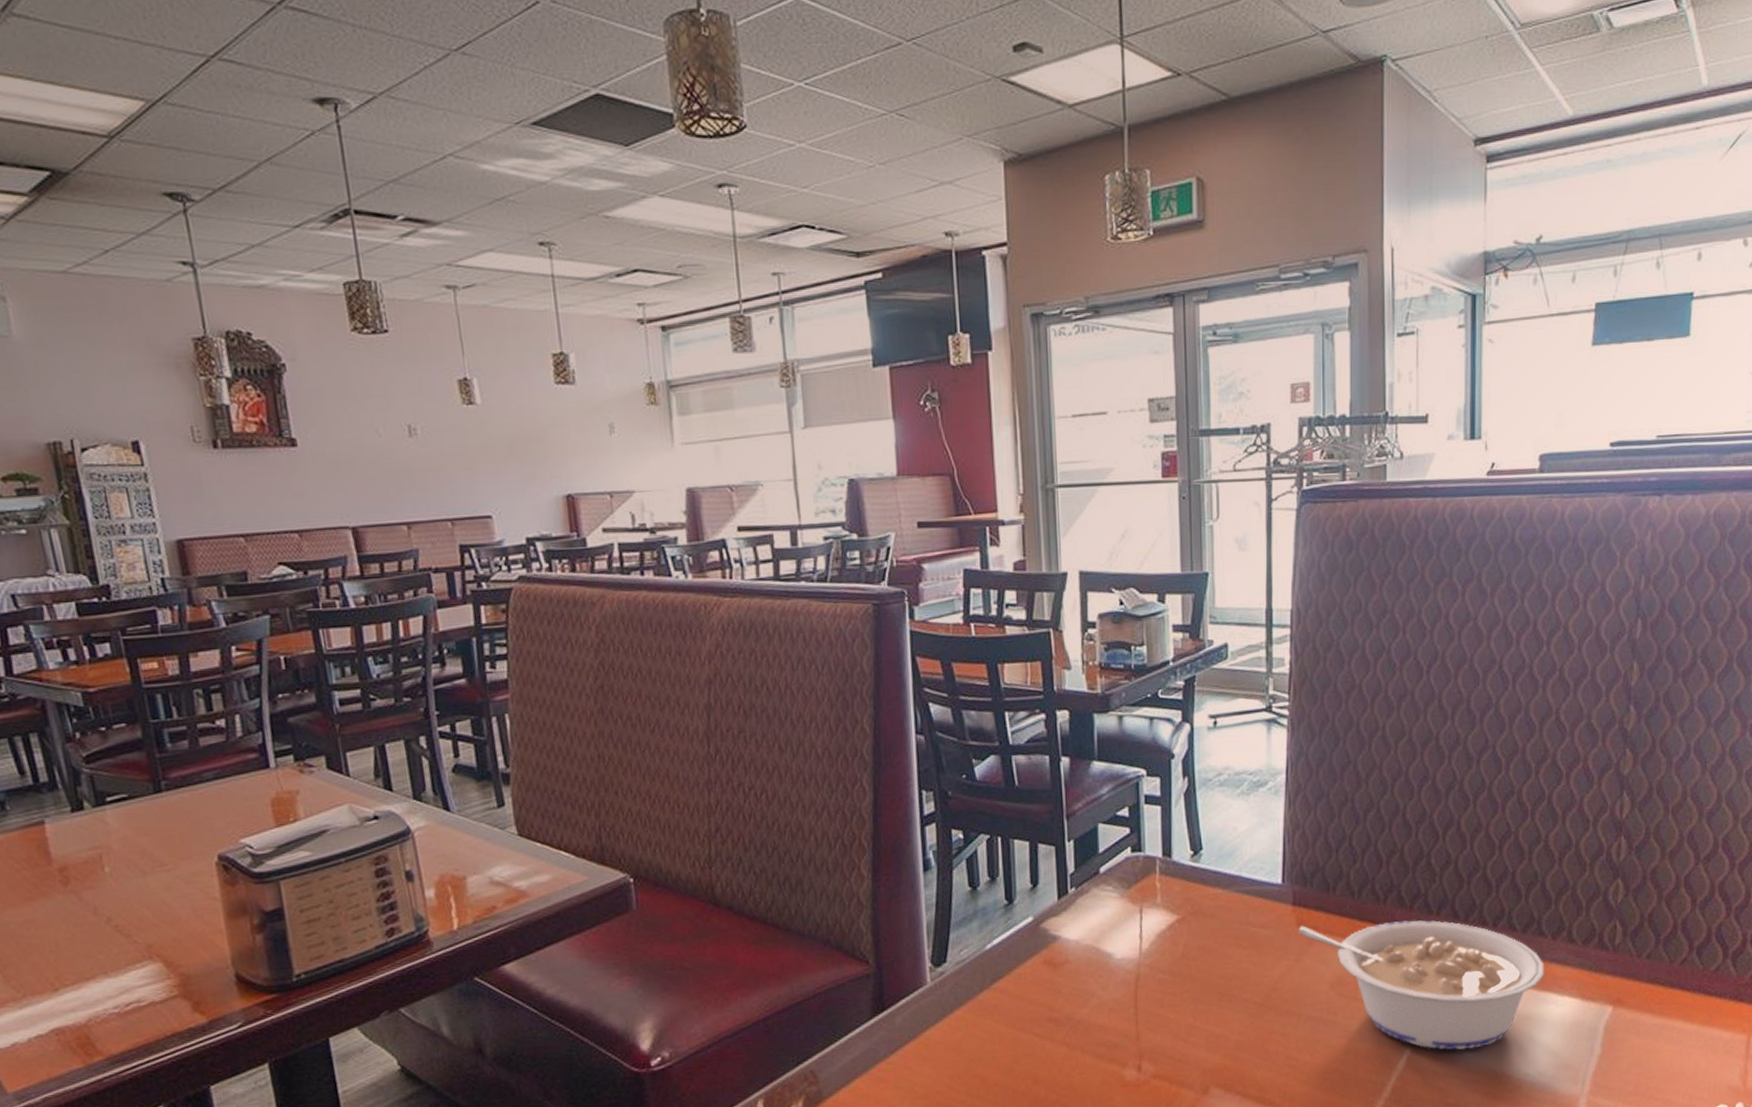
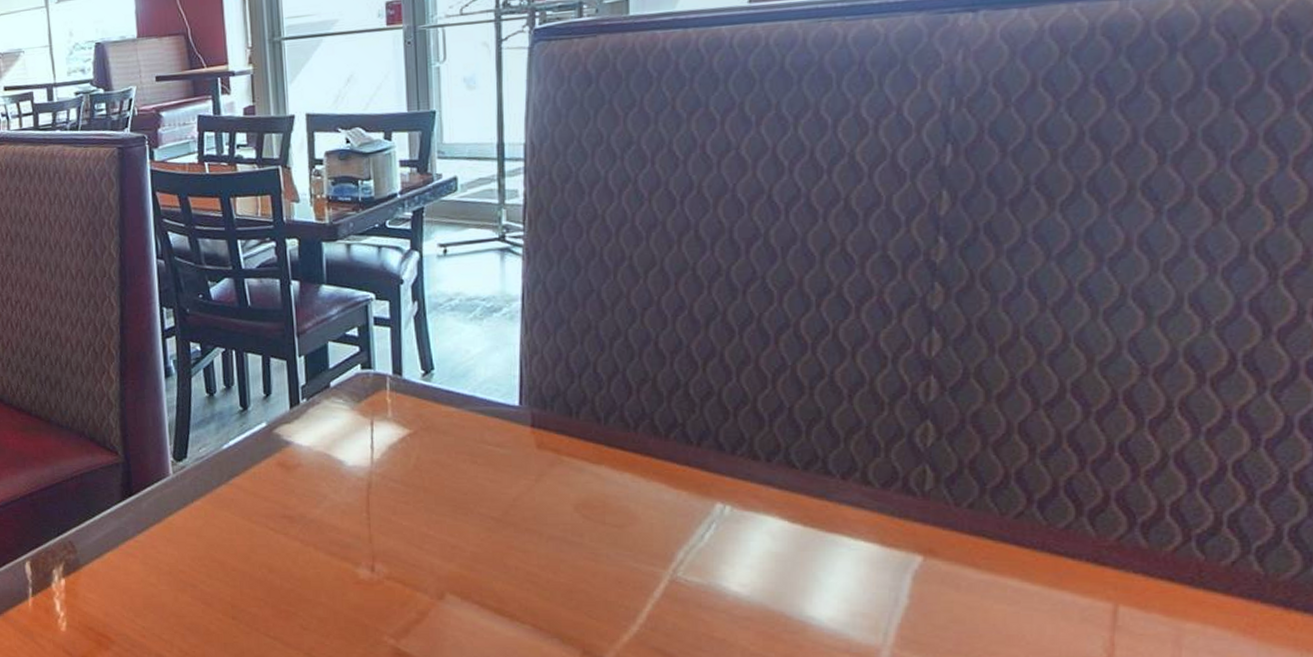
legume: present [1299,920,1545,1050] -> none [538,447,832,584]

